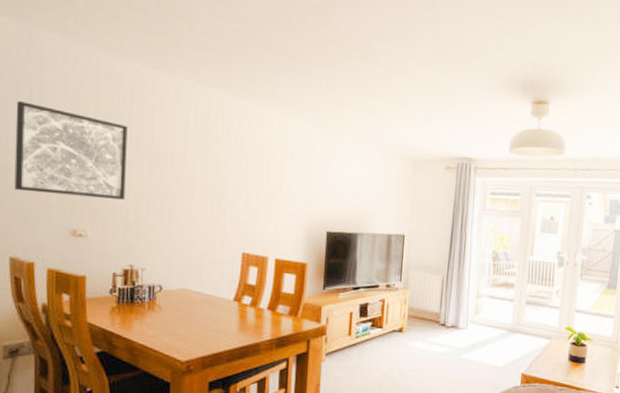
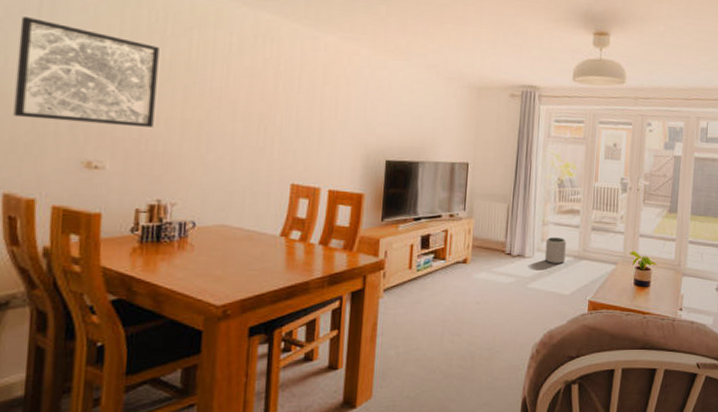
plant pot: none [478,310,500,336] -> present [544,237,566,264]

